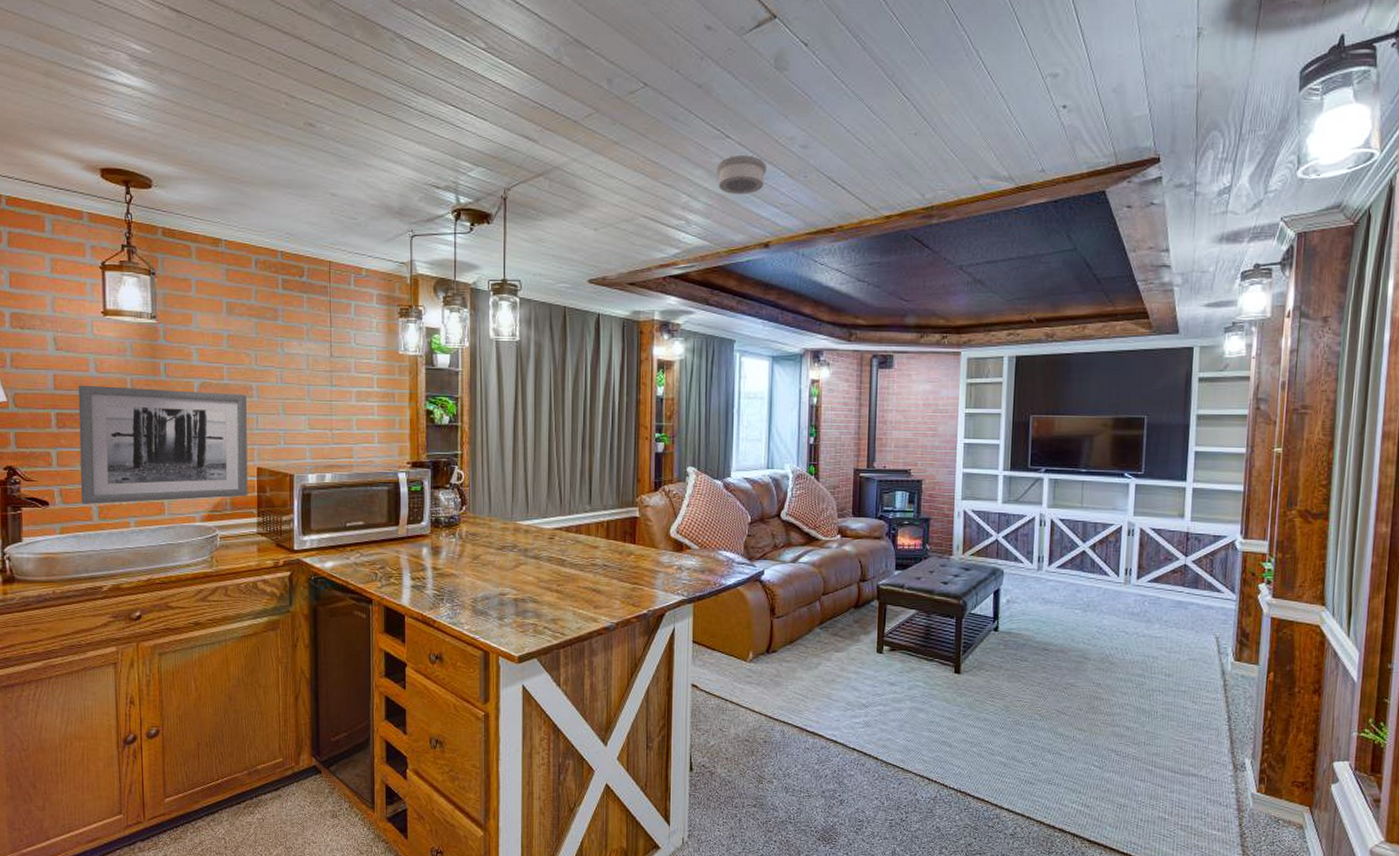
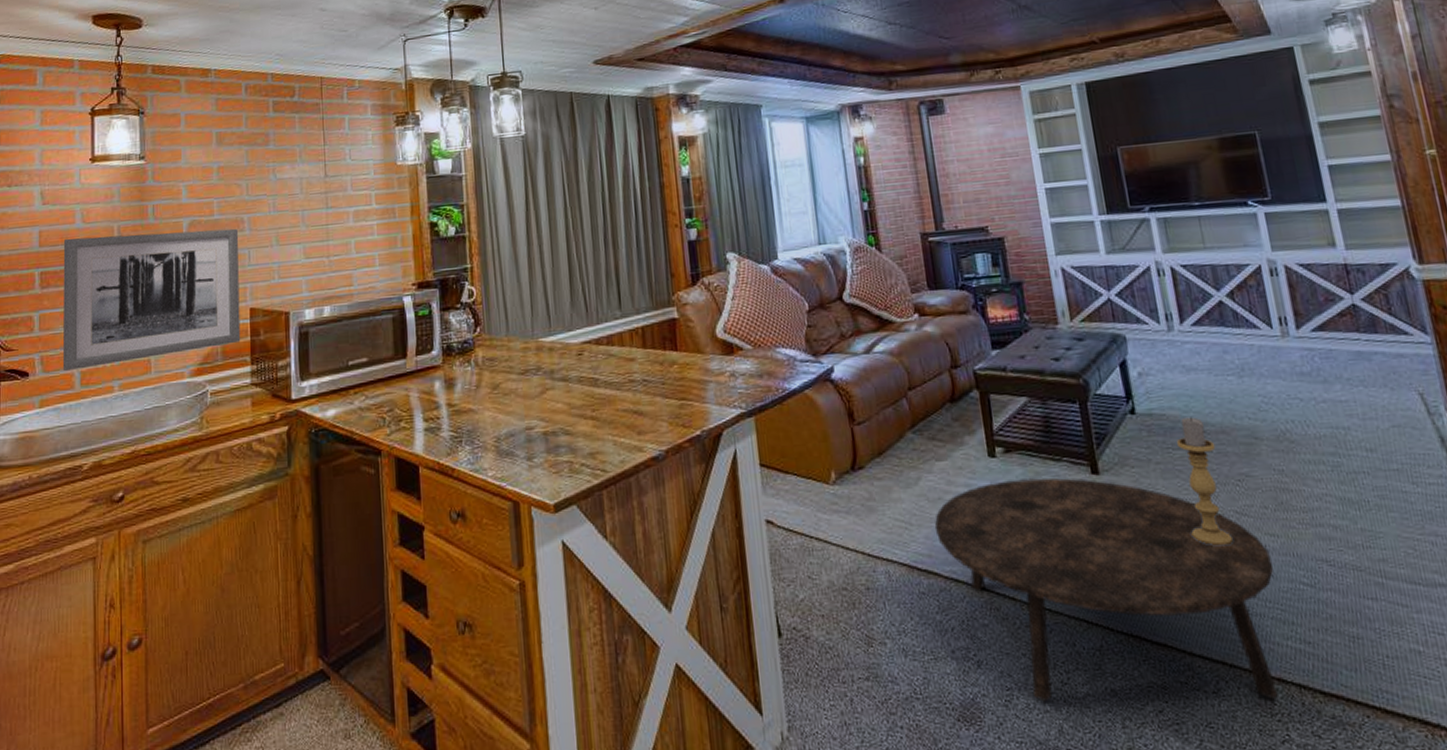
coffee table: none [825,672,1076,843] -> present [934,478,1278,702]
candle holder: none [1020,637,1054,734] -> present [1177,417,1233,547]

